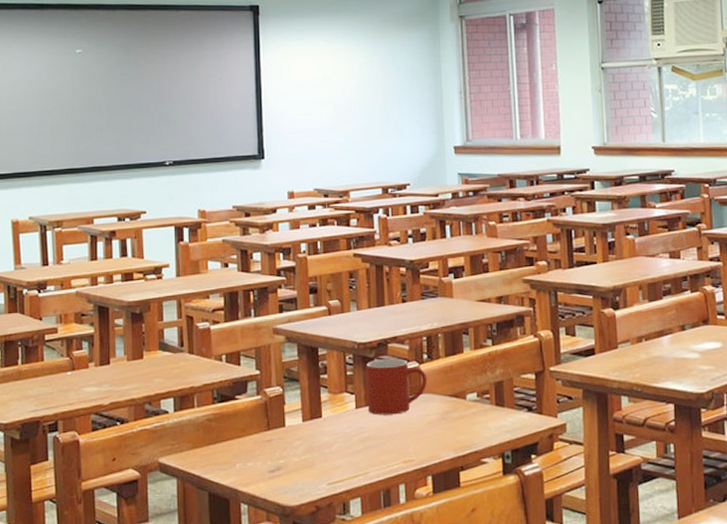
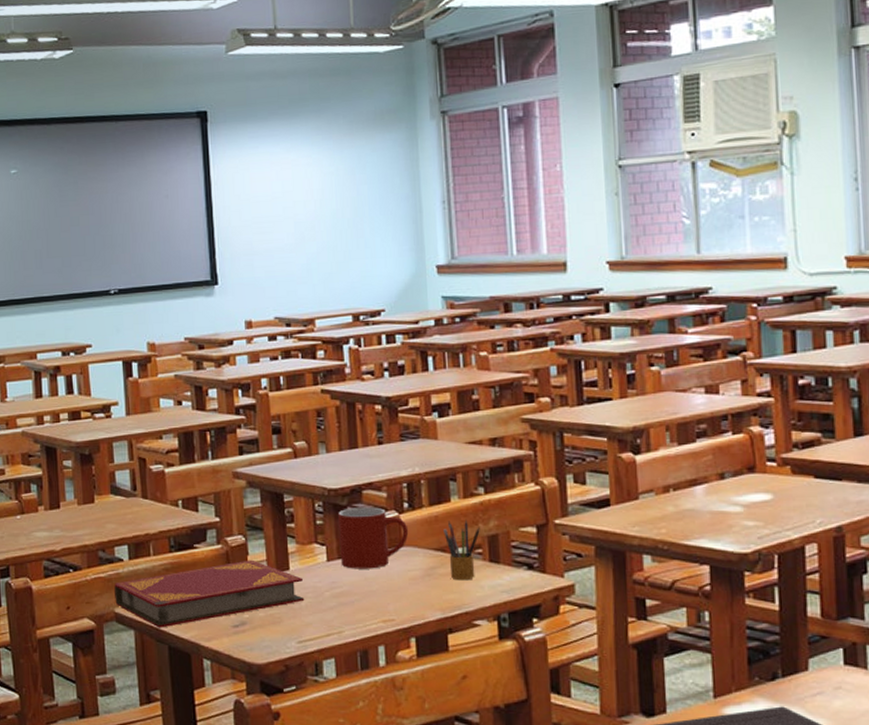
hardback book: none [159,409,335,476] -> present [114,559,305,628]
pencil box: none [457,368,488,423] -> present [443,519,480,581]

